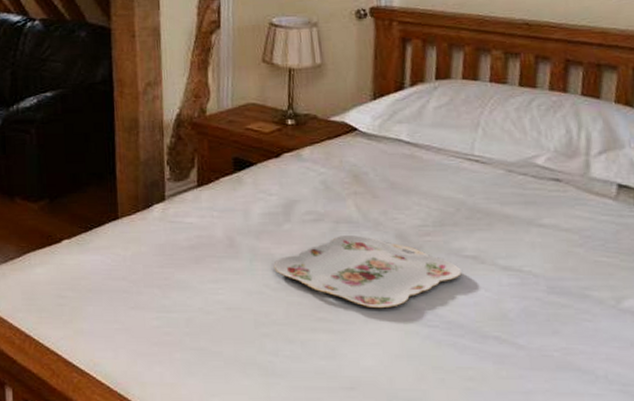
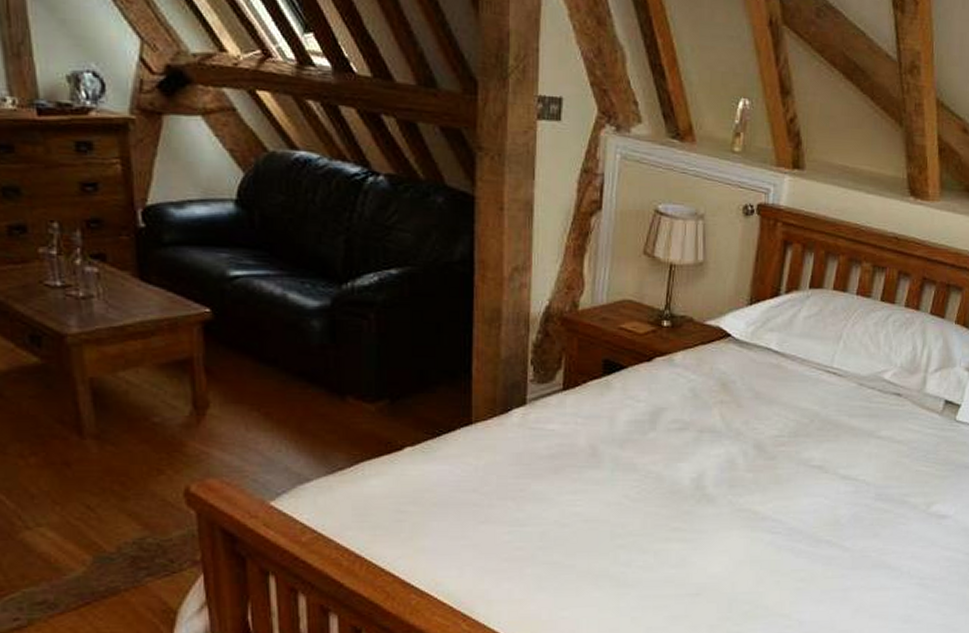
serving tray: present [273,236,462,309] -> none [635,445,807,517]

